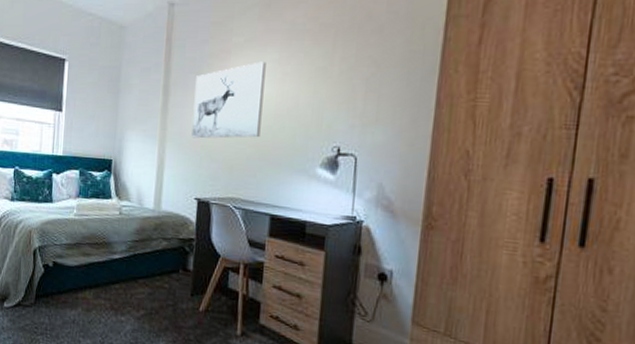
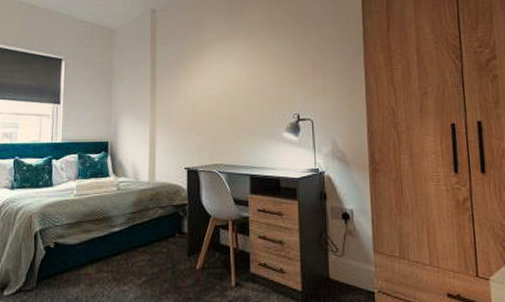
wall art: present [191,61,266,139] -> none [178,52,235,117]

